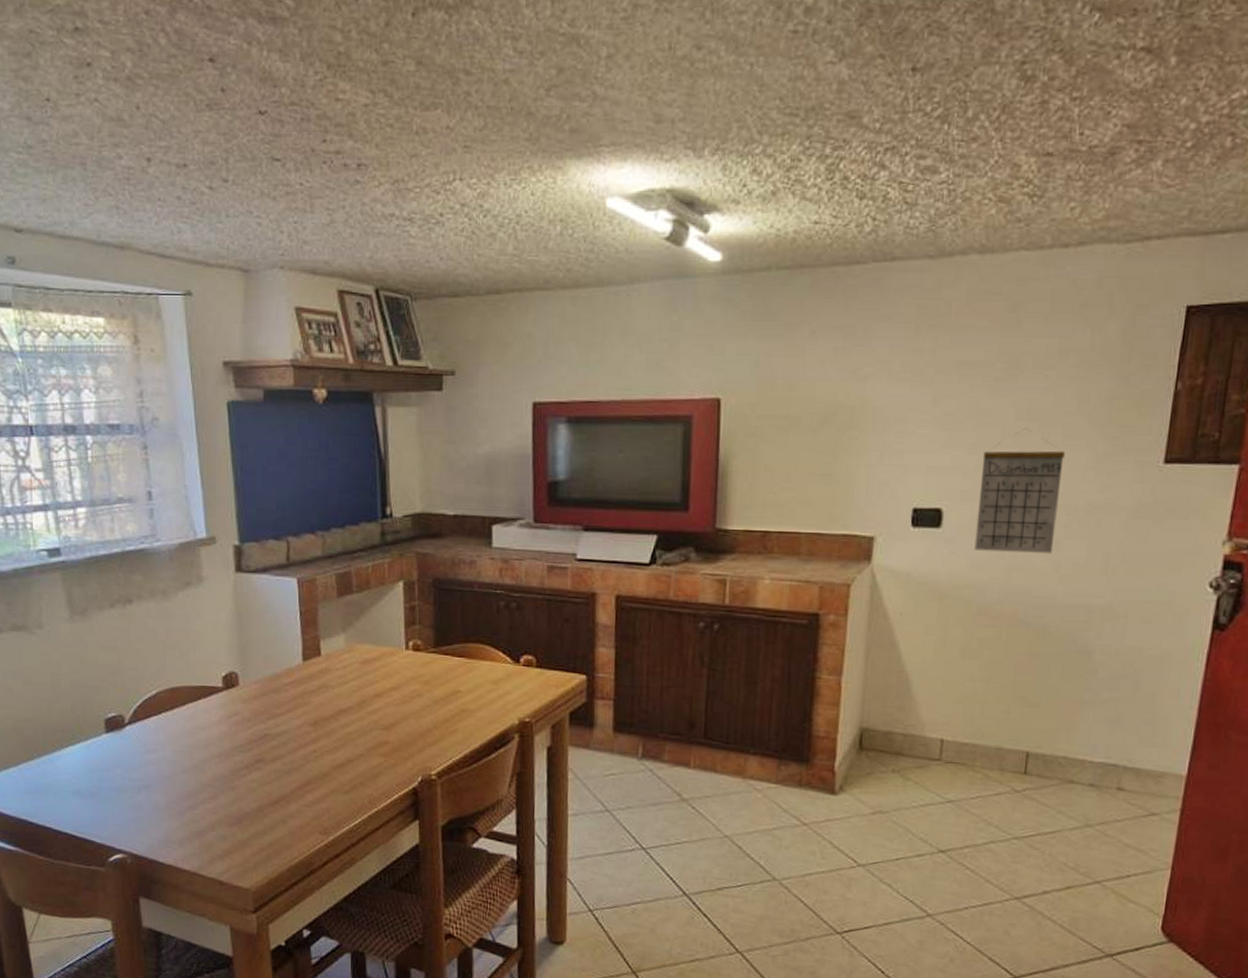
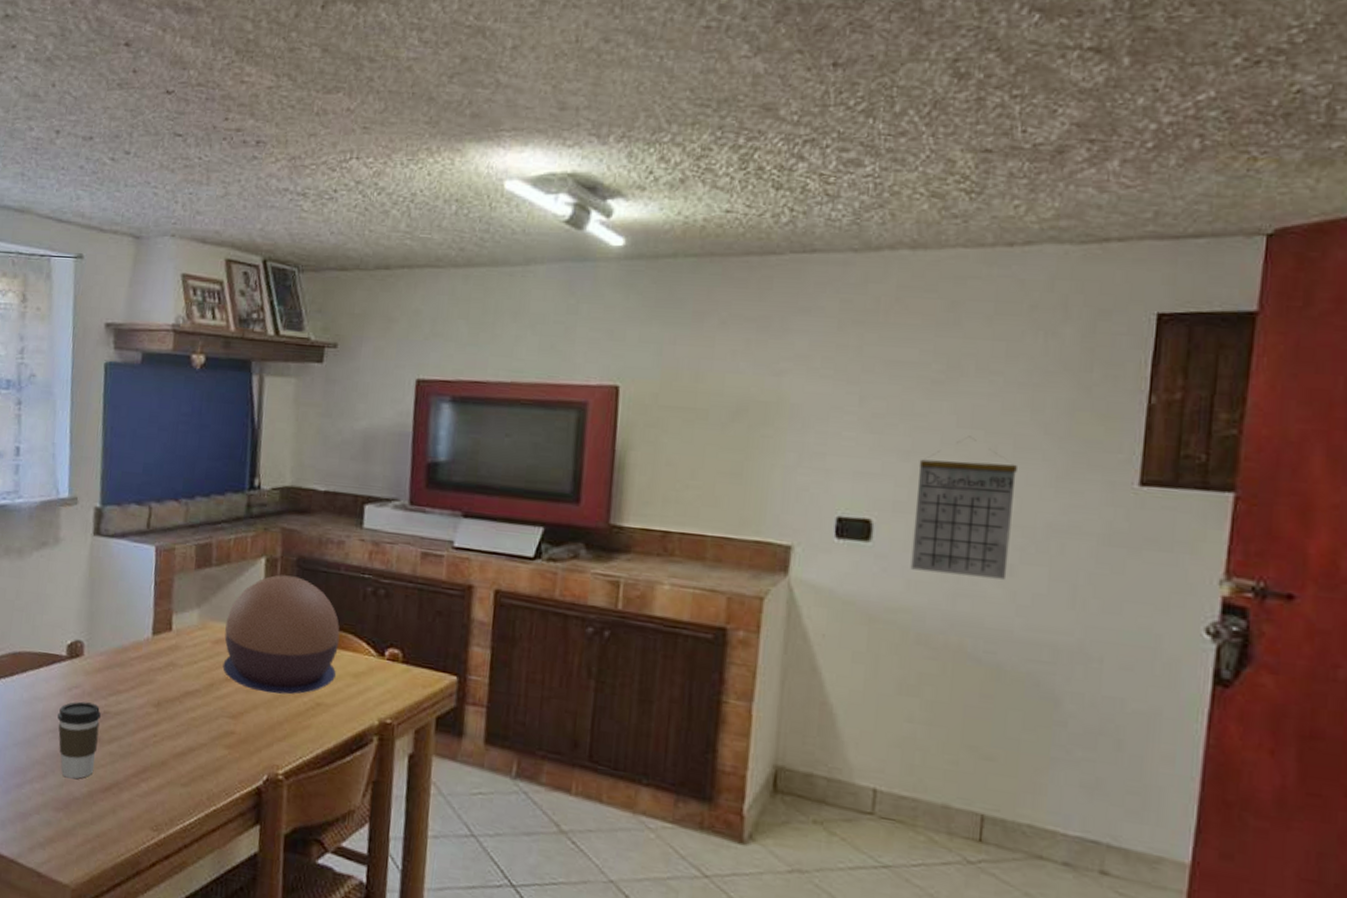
coffee cup: none [221,727,262,797] -> present [57,701,101,779]
decorative bowl: none [371,596,478,705] -> present [222,575,340,695]

